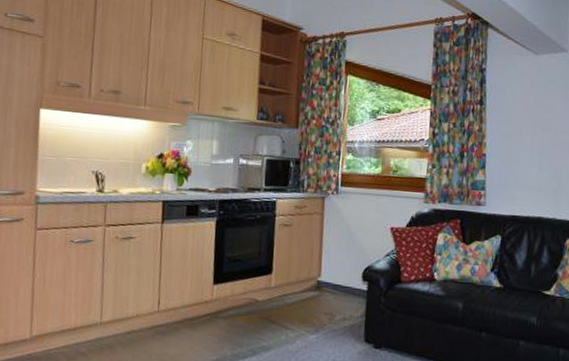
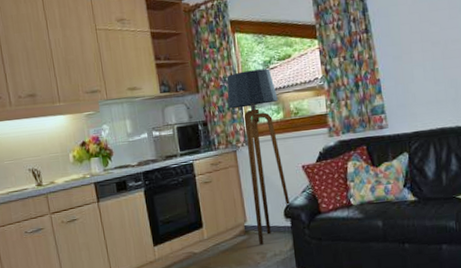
floor lamp: none [324,115,379,305] -> present [226,68,291,245]

